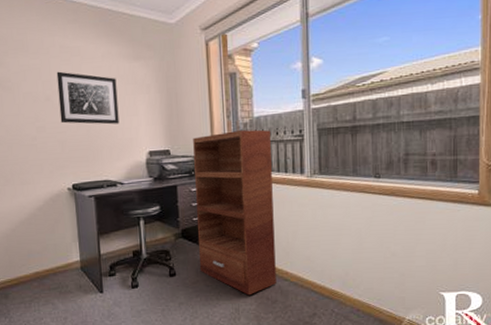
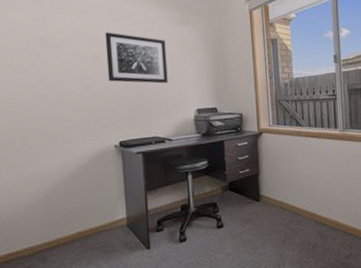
bookshelf: present [193,129,276,296] -> none [239,89,316,242]

